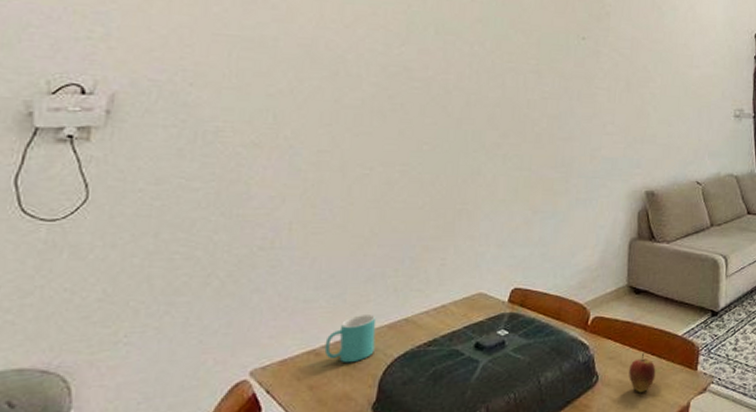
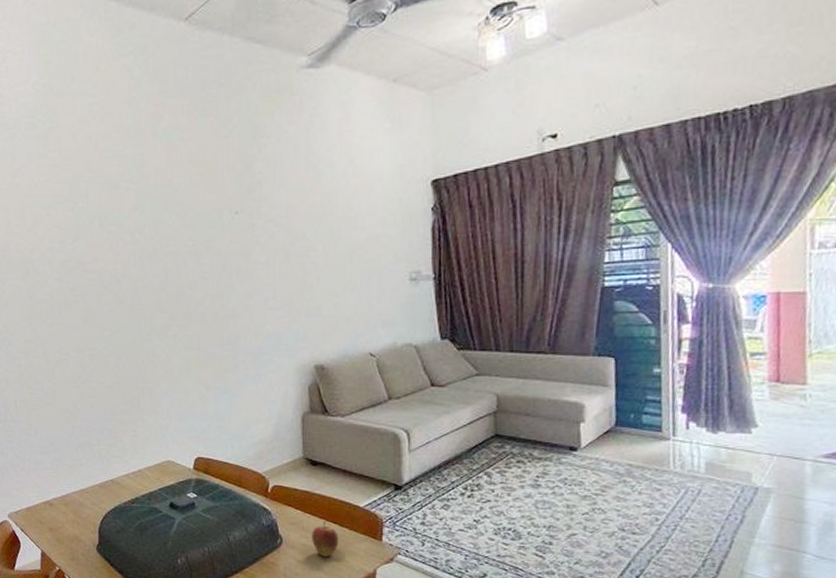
mug: present [324,315,376,363] -> none [55,475,92,513]

